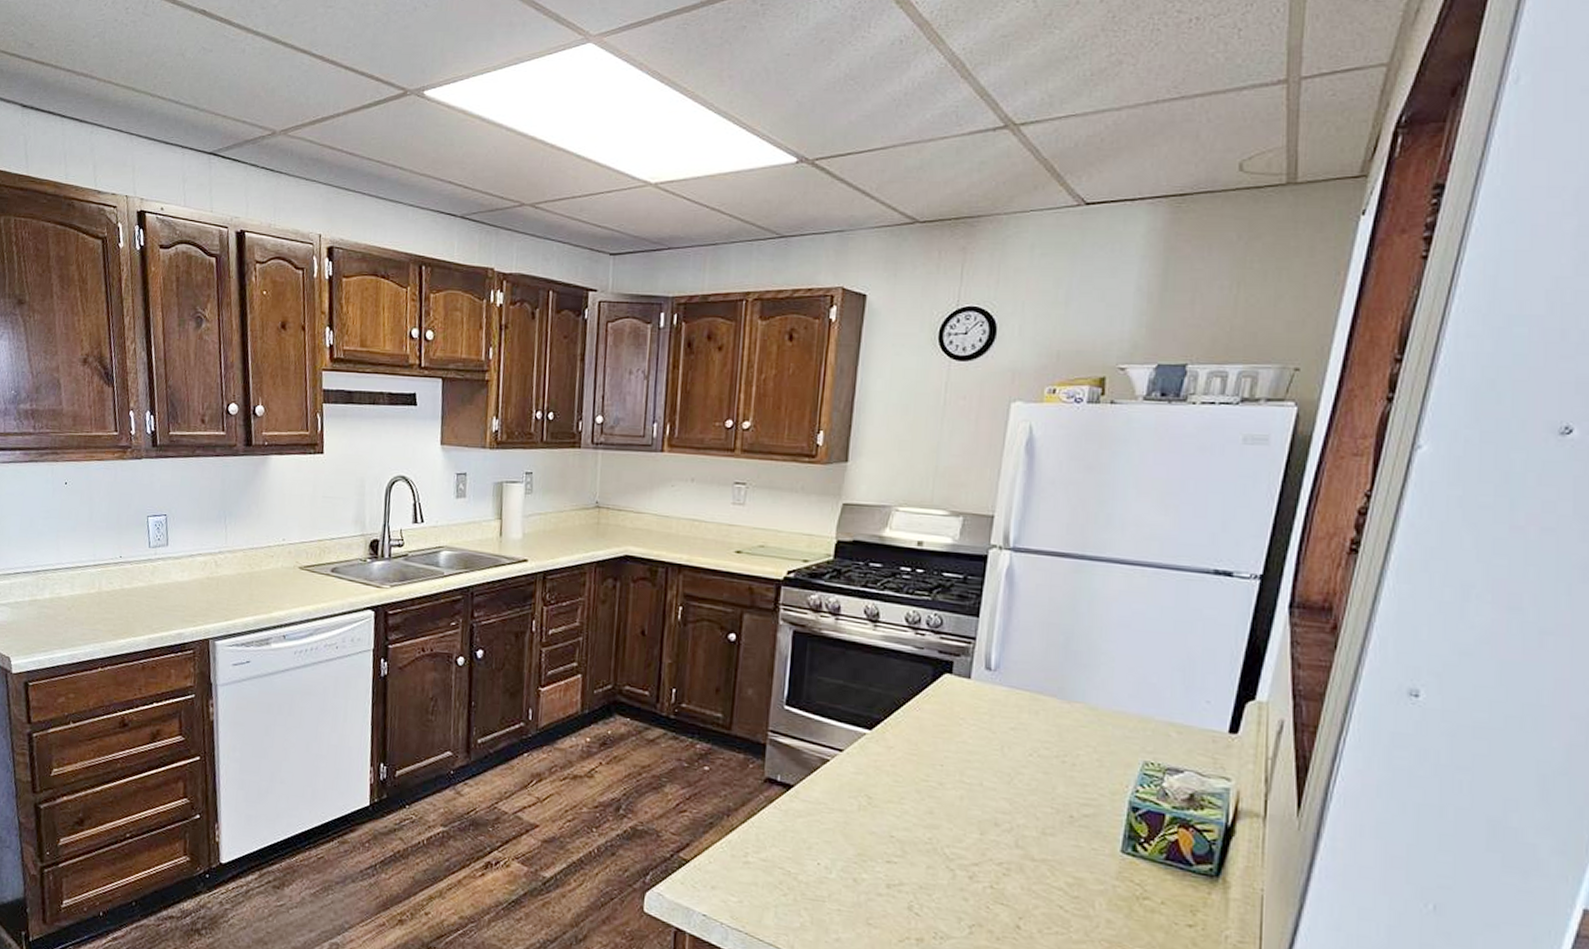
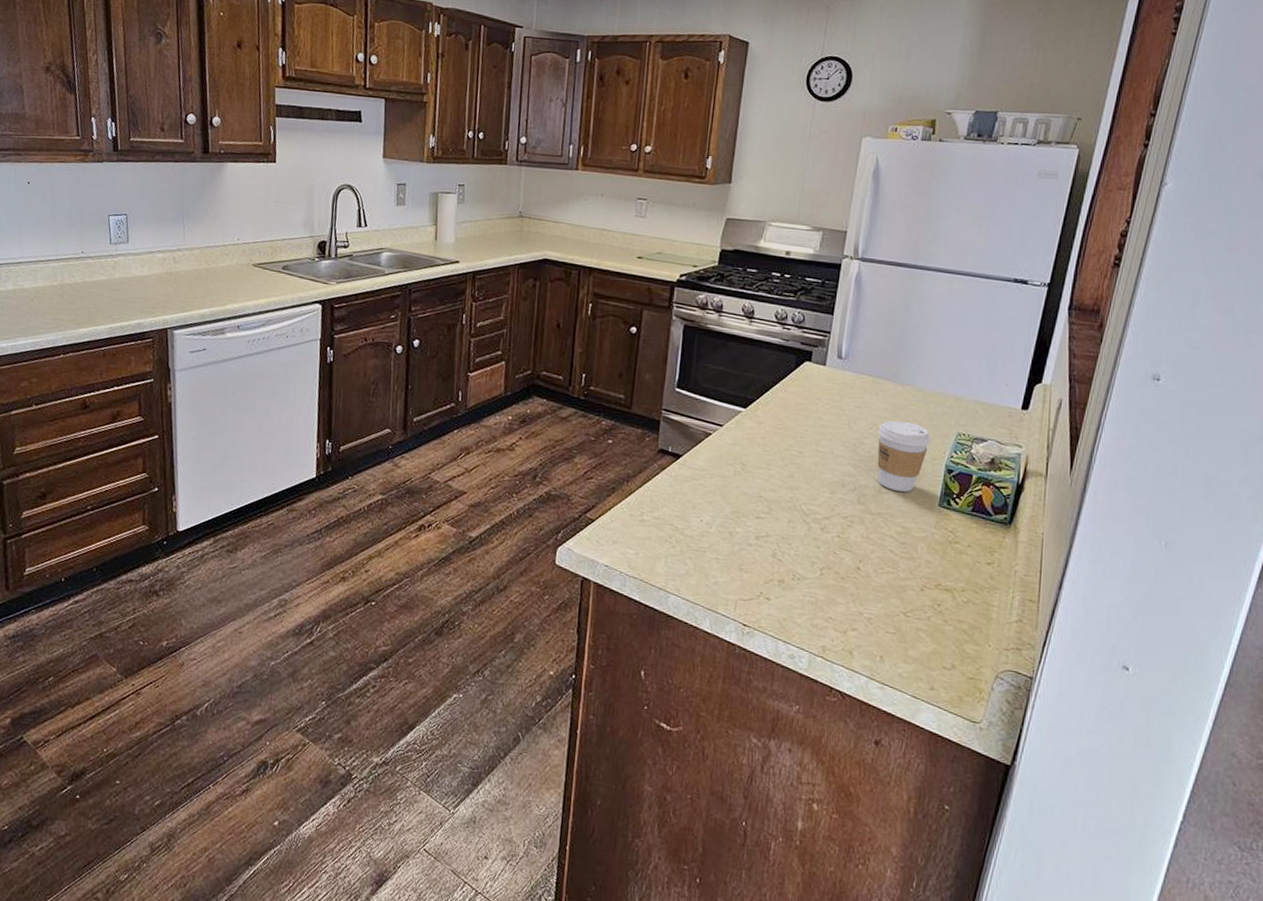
coffee cup: none [1039,746,1108,835] -> present [877,420,930,493]

